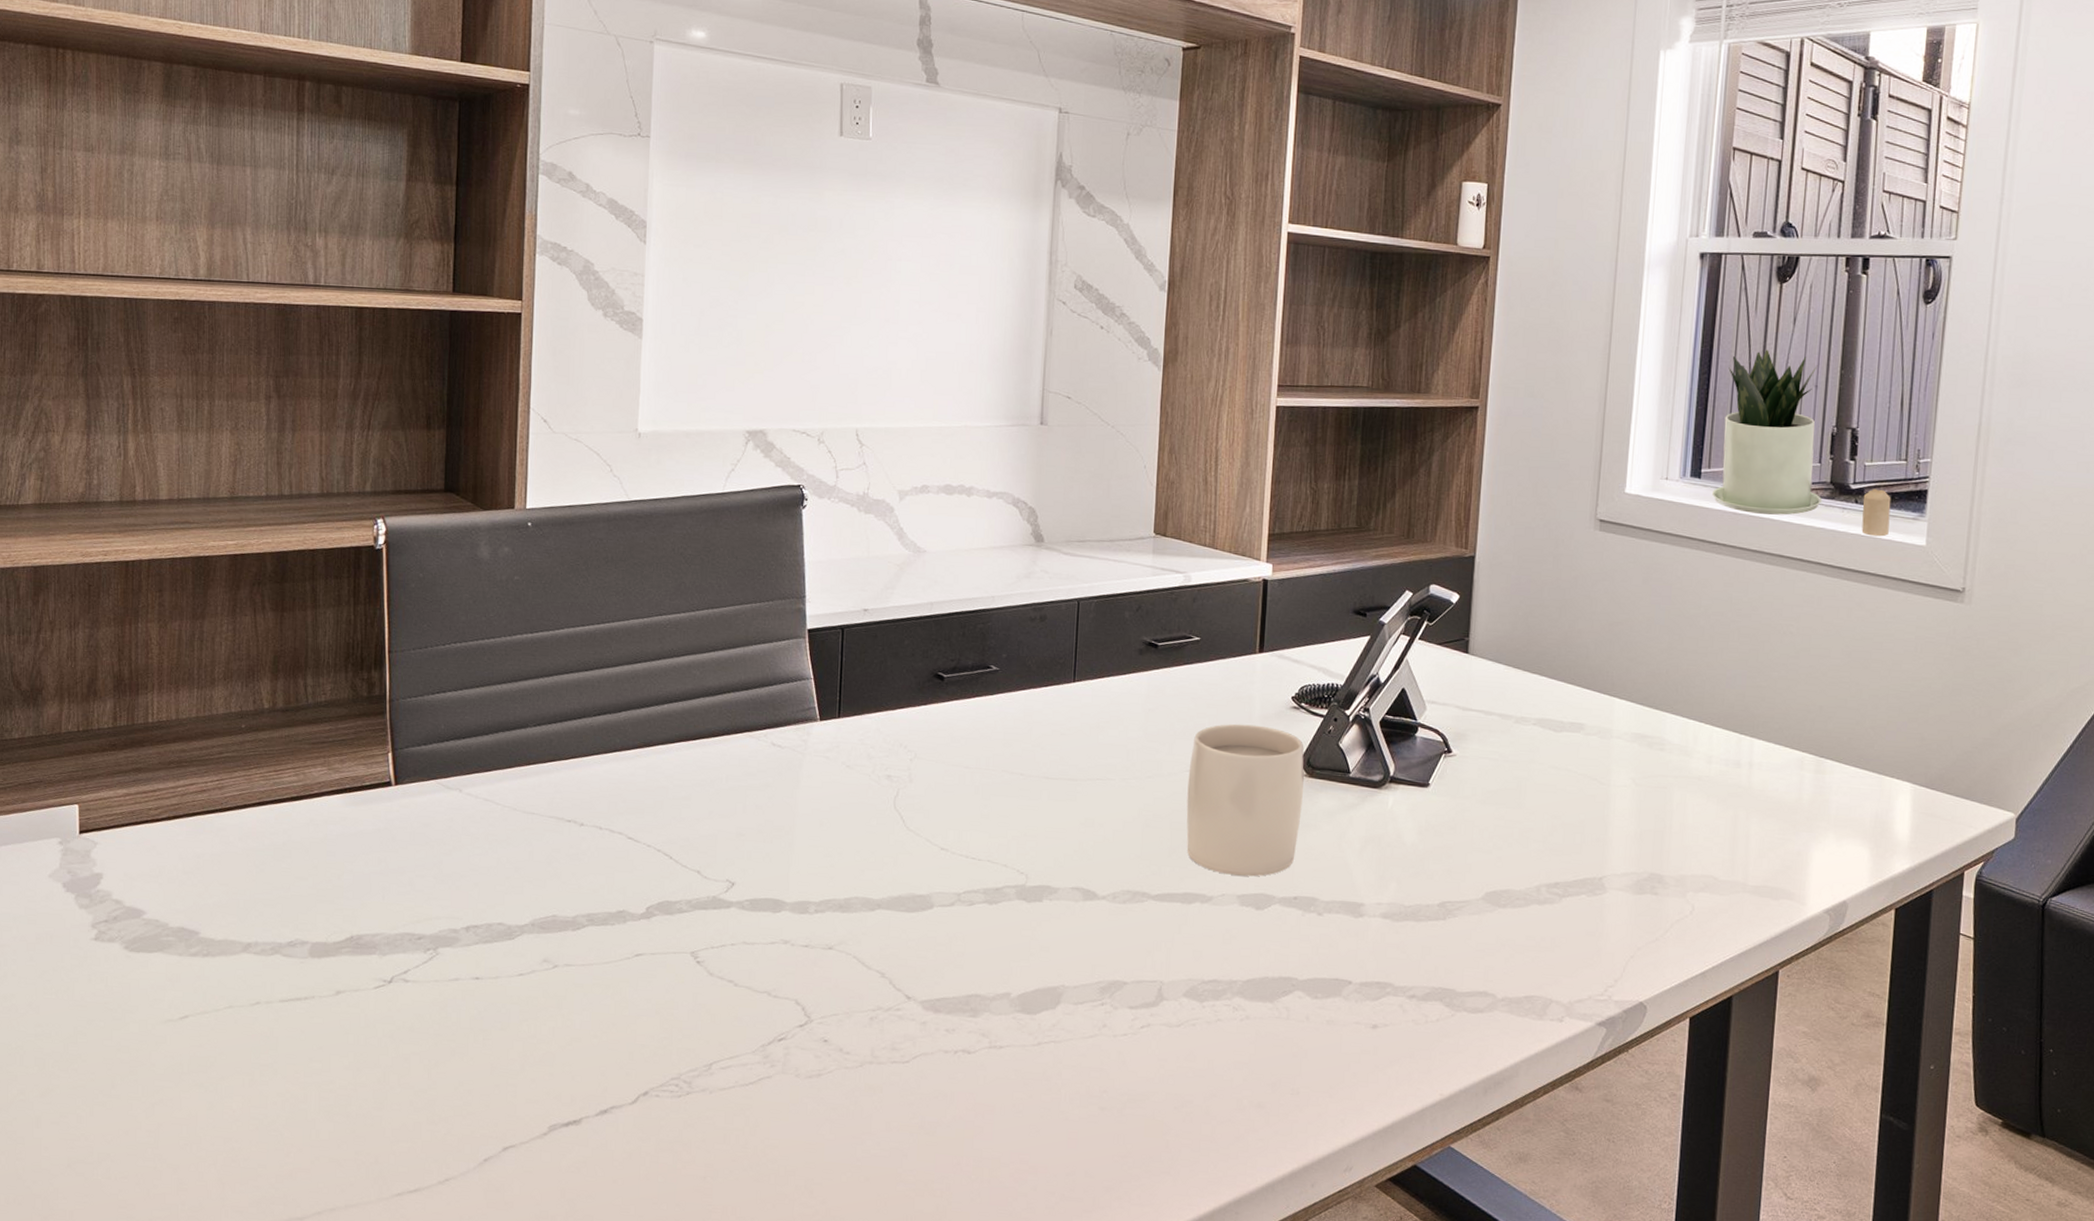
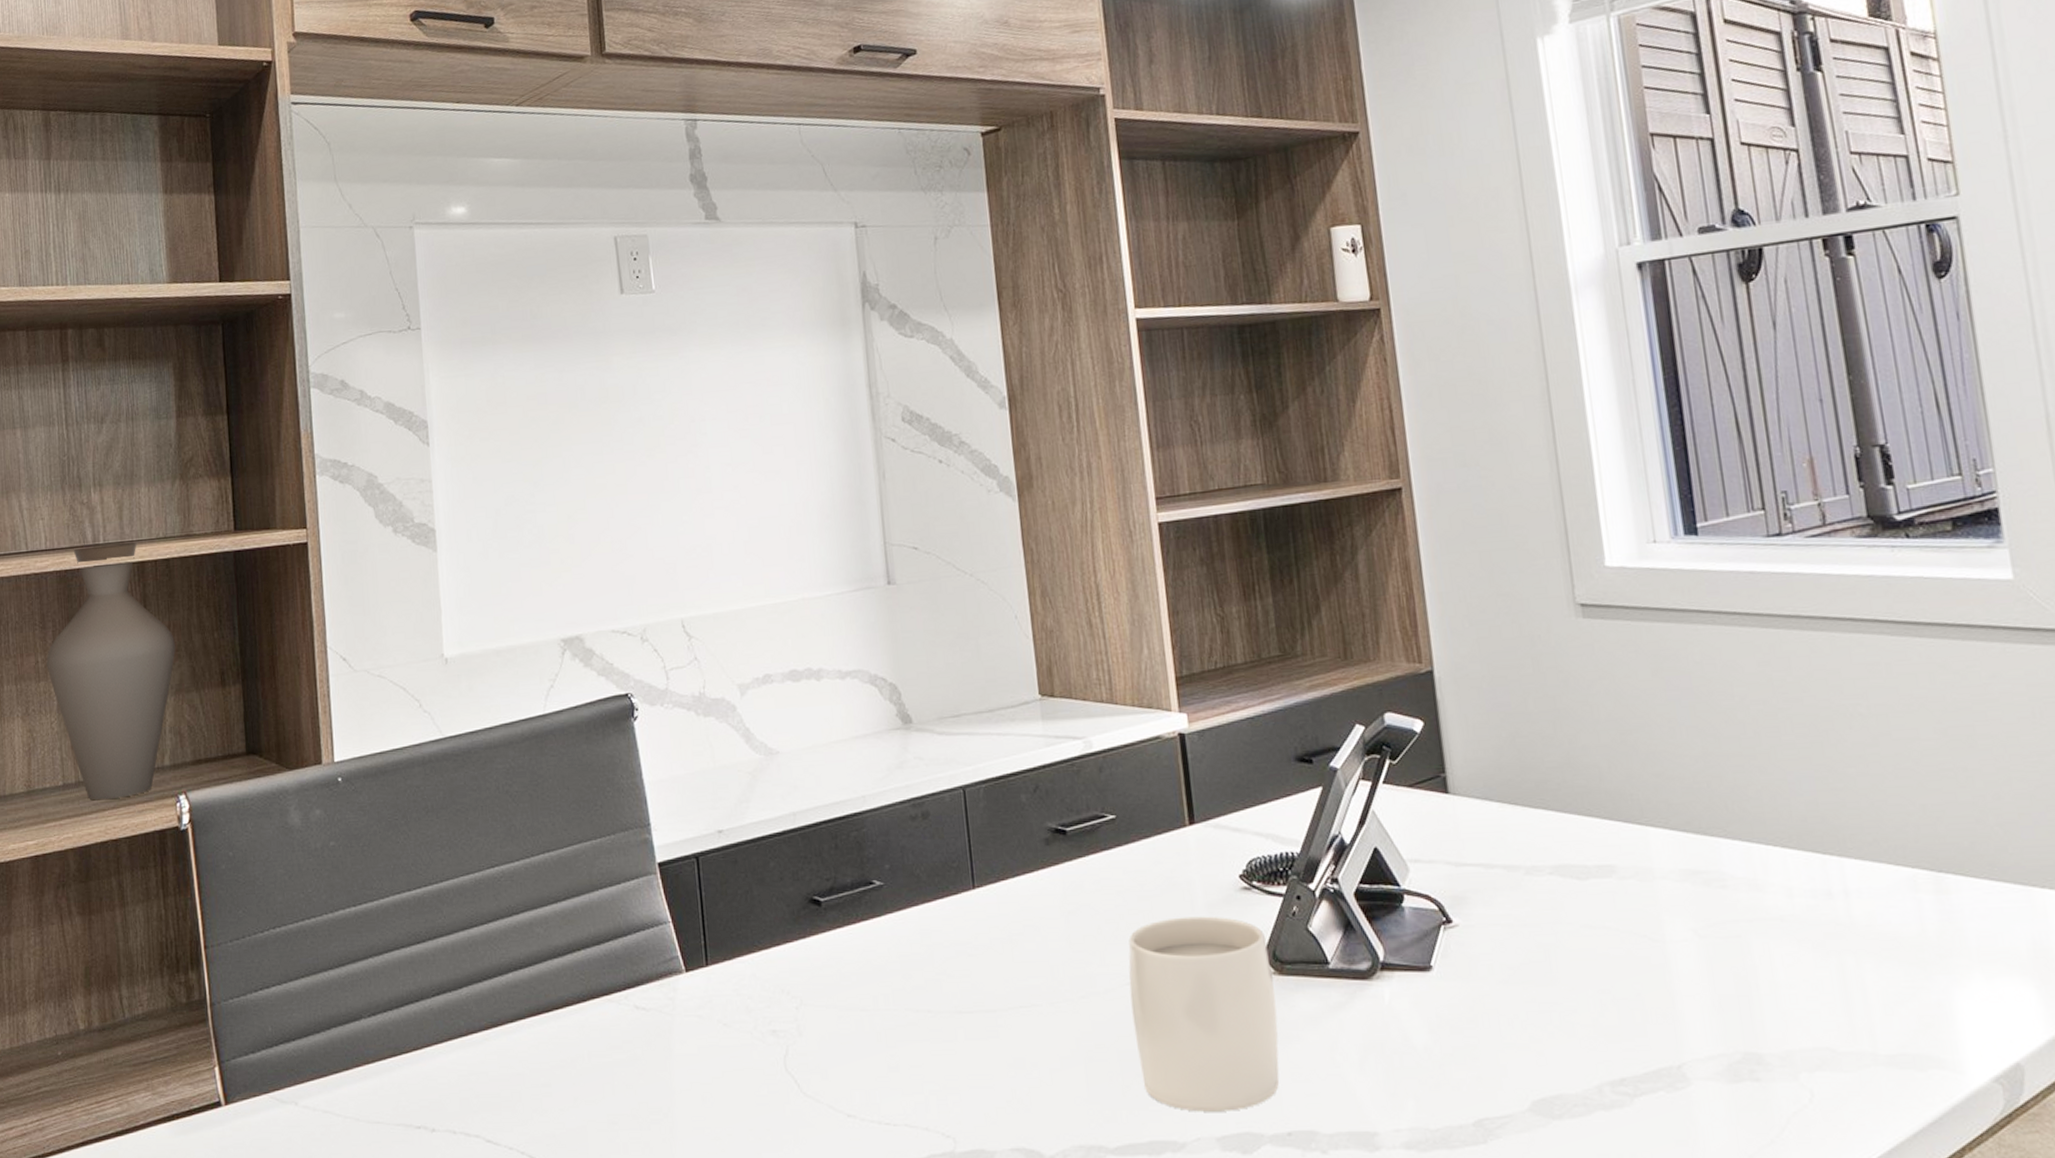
vase: none [259,286,387,514] -> present [46,543,176,801]
planter: present [1712,349,1821,515] -> none [1703,365,1861,570]
candle: present [1861,488,1892,537] -> none [1914,515,1960,577]

